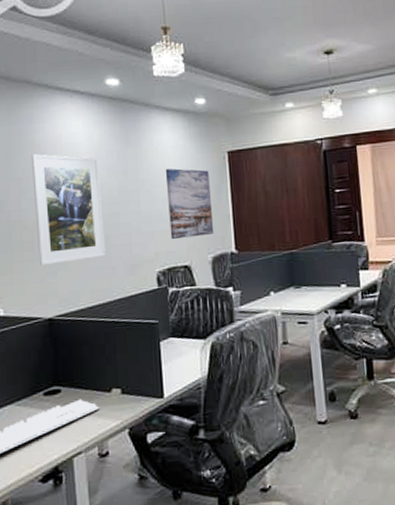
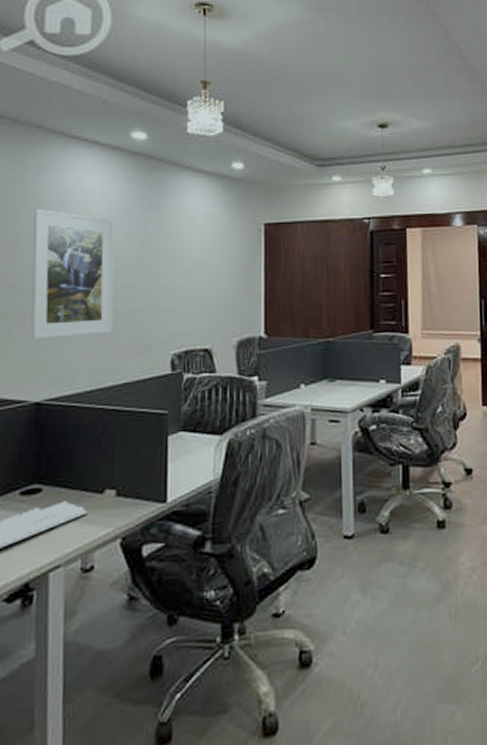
wall art: present [165,168,214,240] -> none [191,238,242,319]

